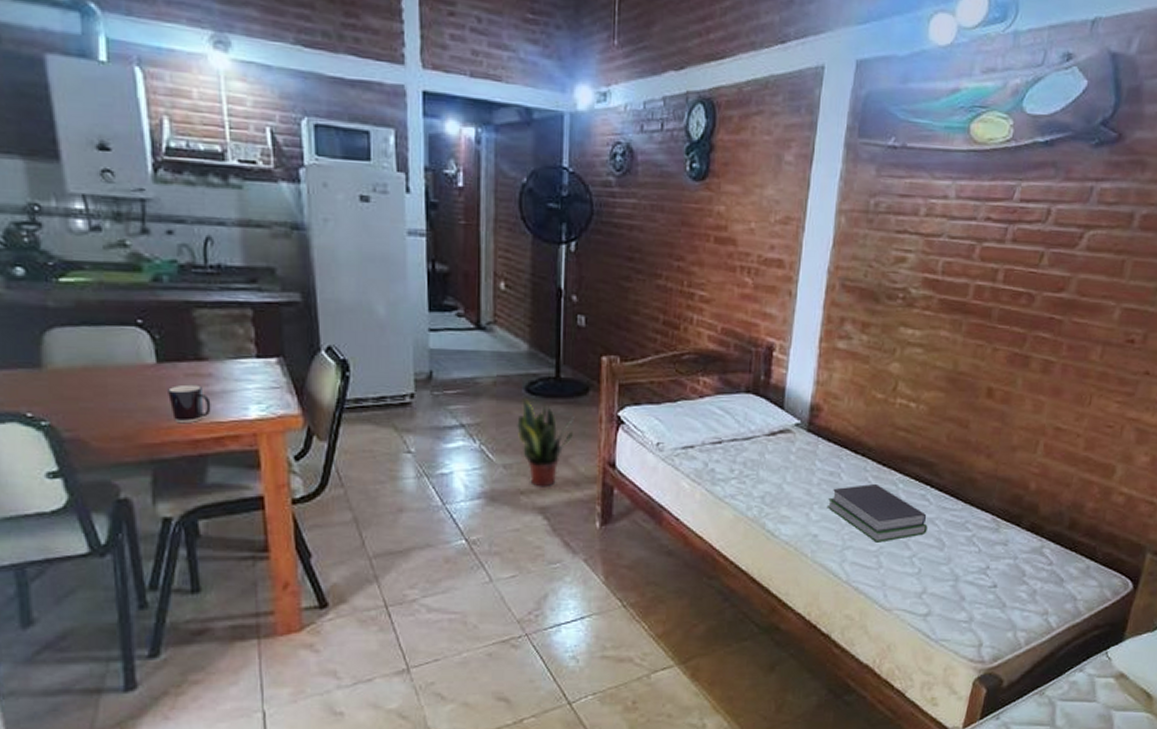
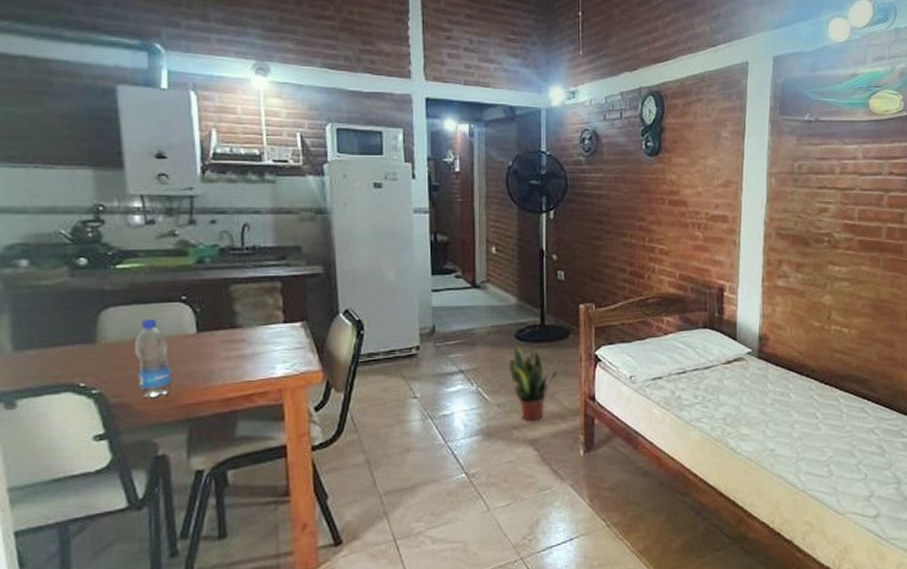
bottle: none [87,344,131,435] -> present [135,319,172,399]
mug: present [168,384,211,424] -> none [205,349,243,385]
book: present [826,483,928,543] -> none [780,400,869,453]

